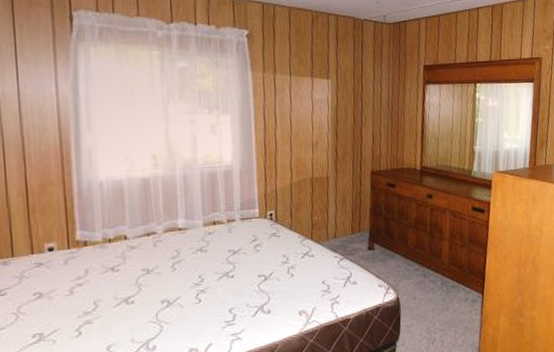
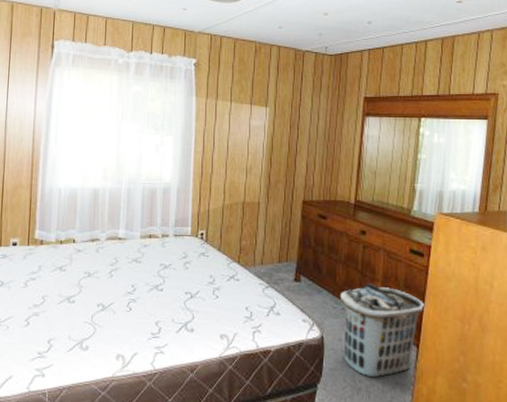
clothes hamper: none [411,242,488,328] -> present [339,283,425,378]

